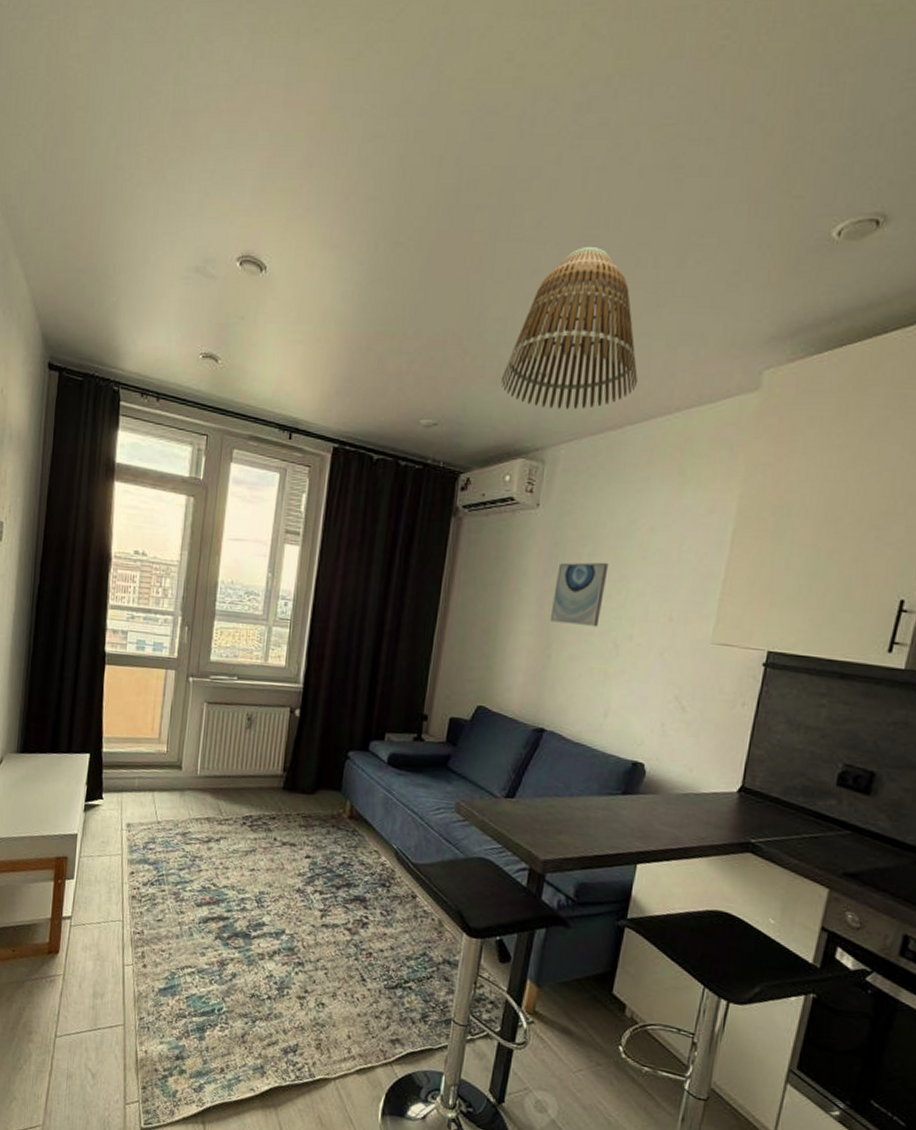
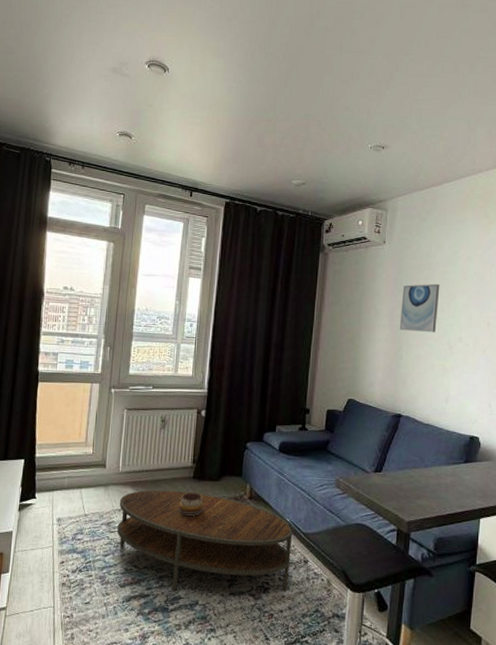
coffee table: none [194,798,400,929] -> present [117,489,293,591]
decorative bowl: none [264,805,295,834] -> present [178,492,204,517]
lamp shade: present [500,247,639,410] -> none [351,58,451,172]

